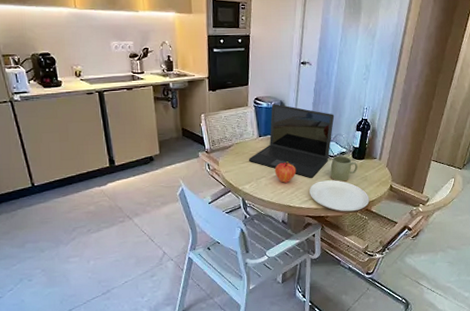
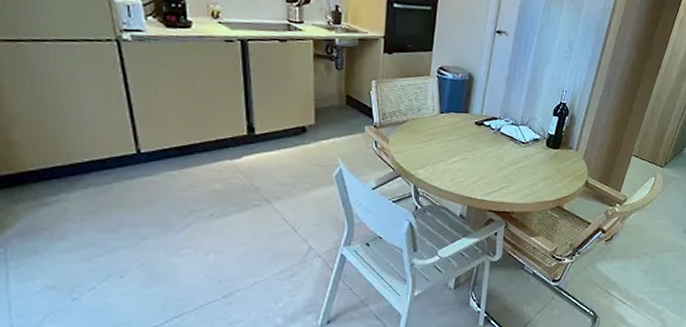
laptop: present [248,104,335,178] -> none [425,76,530,166]
fruit: present [274,161,297,183] -> none [455,145,482,170]
plate: present [309,180,370,212] -> none [495,170,562,208]
mug: present [330,155,358,182] -> none [520,142,552,173]

